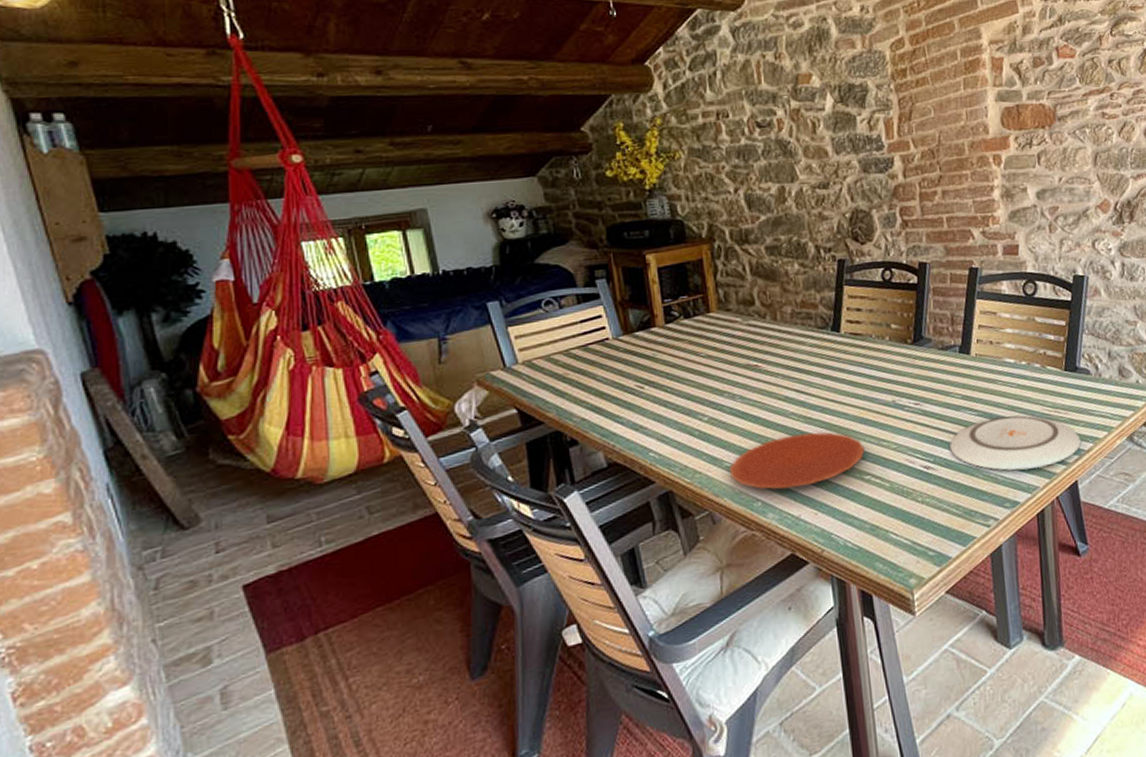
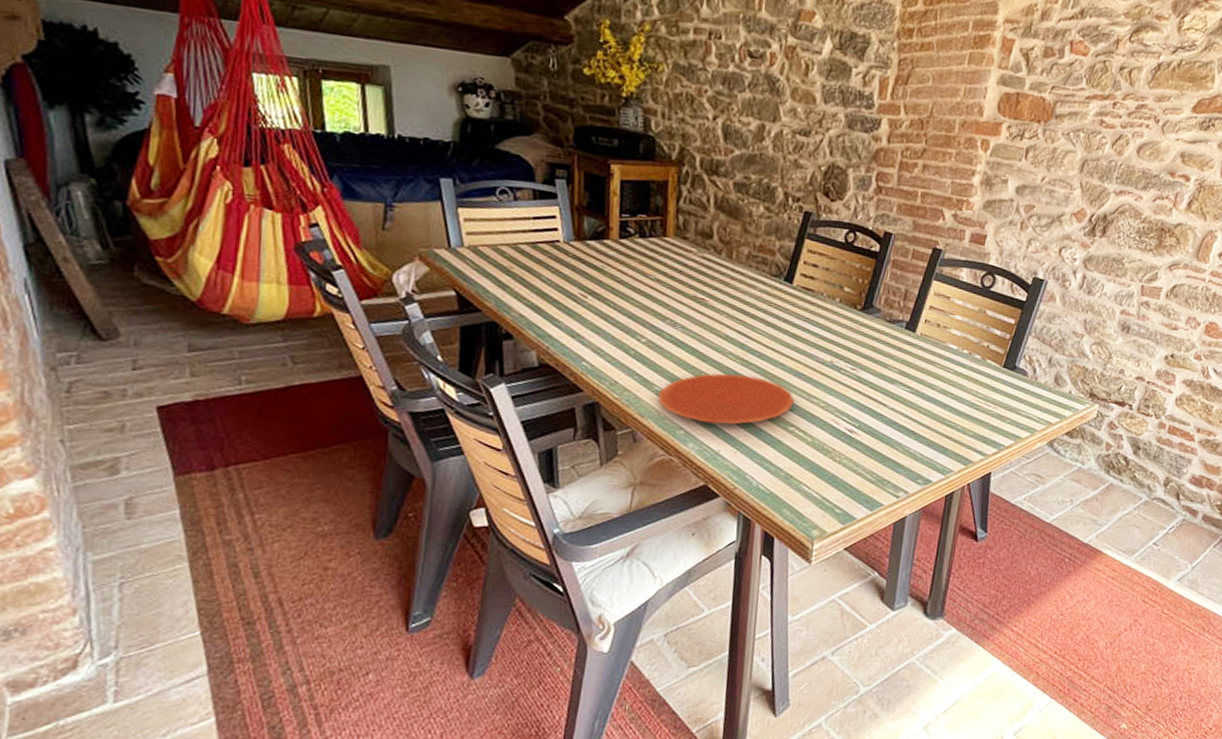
plate: present [950,415,1081,471] -> none [876,397,1003,453]

